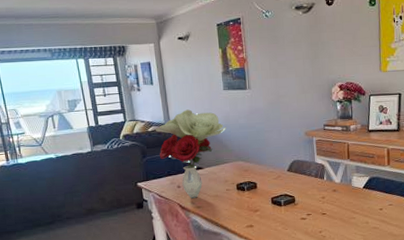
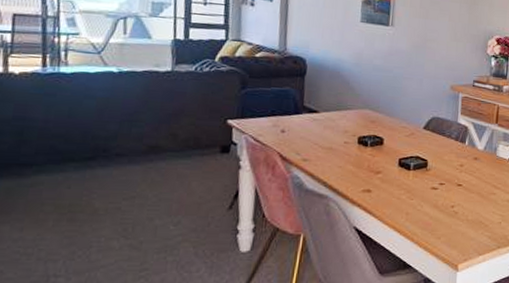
flower bouquet: present [155,109,226,198] -> none [264,38,357,148]

